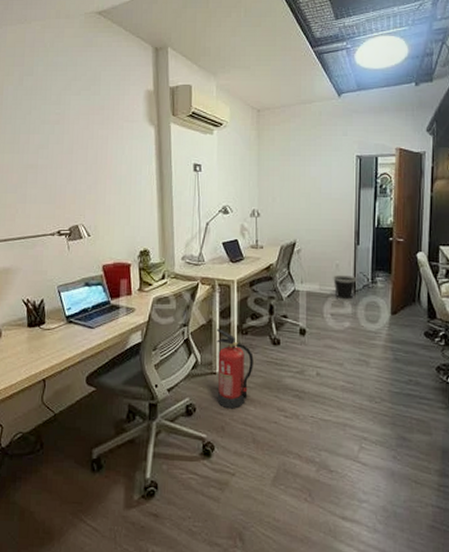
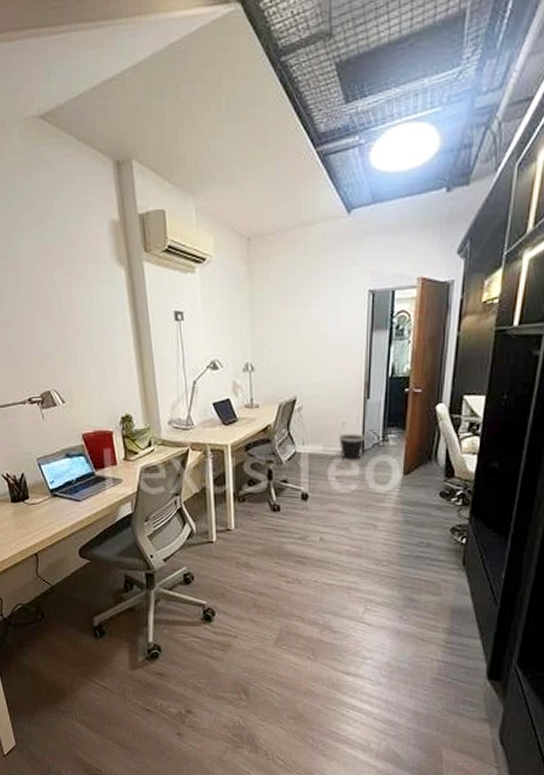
fire extinguisher: present [217,328,254,409] -> none [212,497,252,576]

